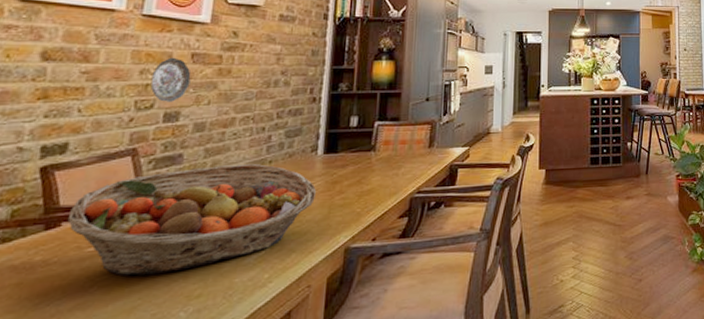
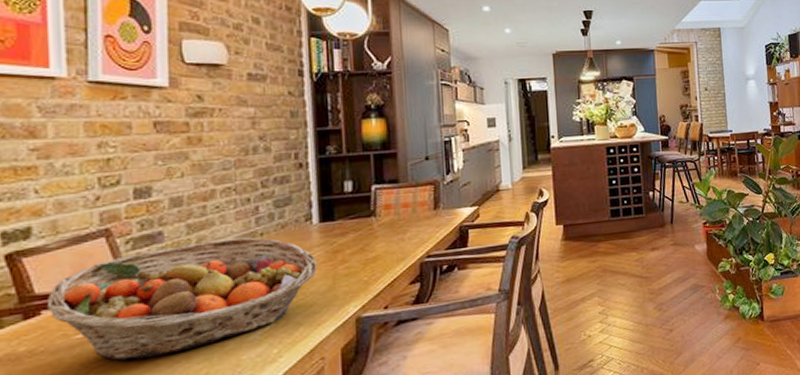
decorative plate: present [150,57,191,102] -> none [111,127,157,177]

